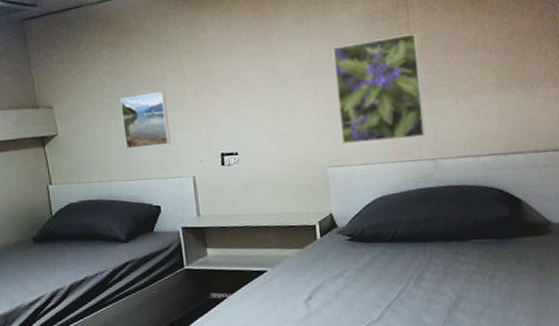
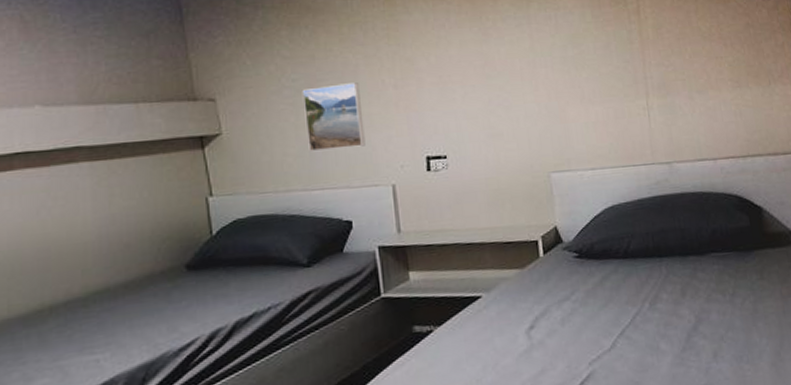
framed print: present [332,32,426,145] -> none [555,21,660,146]

